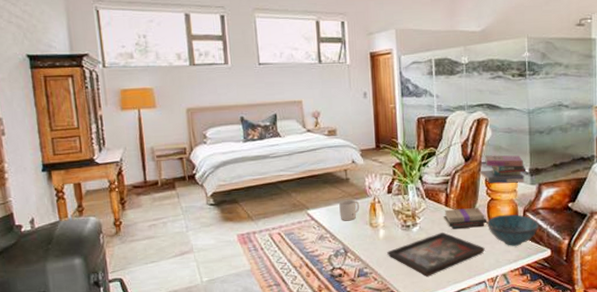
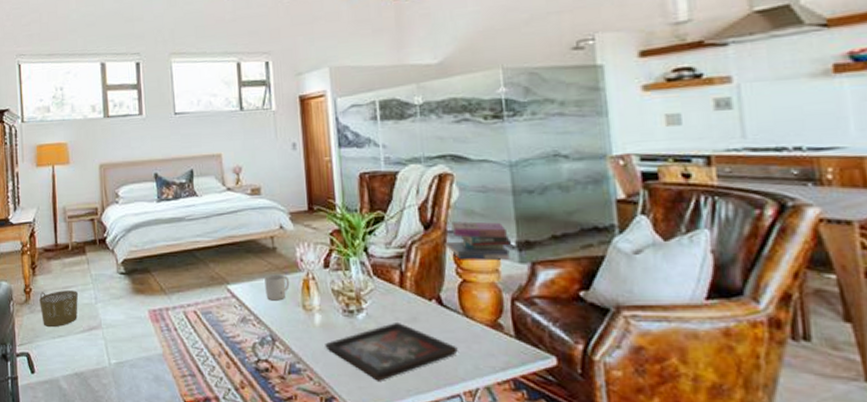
basket: none [129,221,170,254] -> present [38,290,79,327]
books: present [443,208,486,230] -> none [397,292,458,320]
decorative bowl: present [486,214,539,246] -> none [458,302,537,348]

